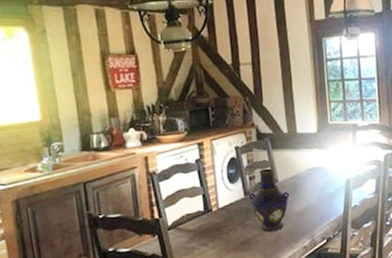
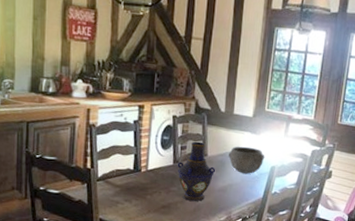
bowl: none [299,164,338,193] -> present [228,146,265,174]

